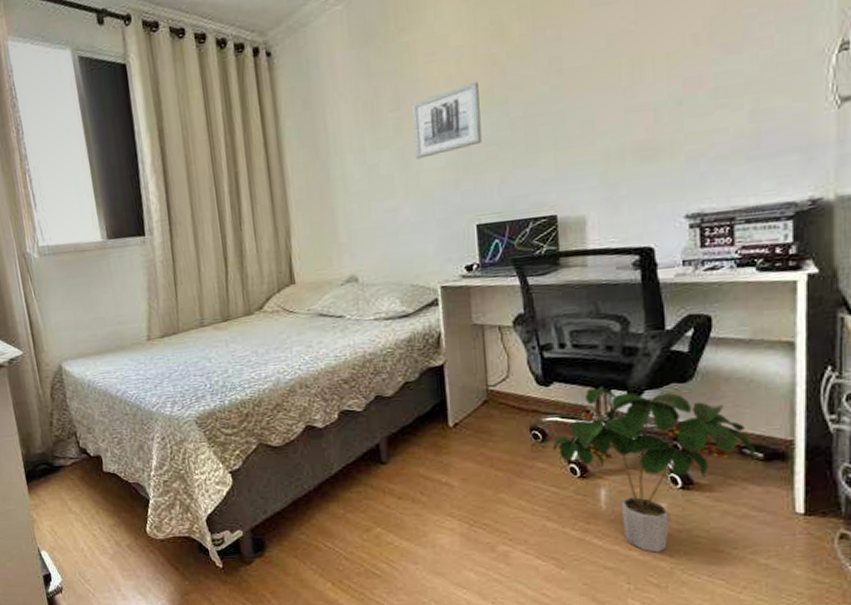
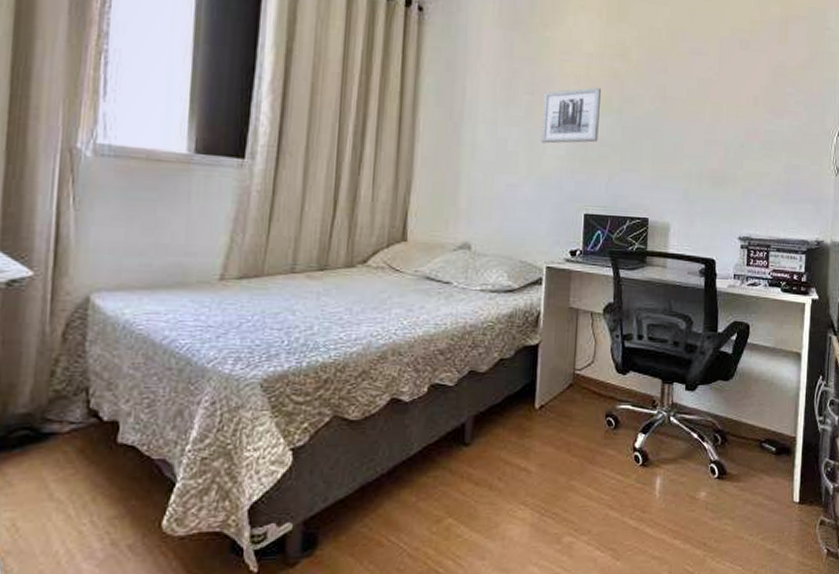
potted plant: present [552,386,755,553] -> none [622,378,770,541]

